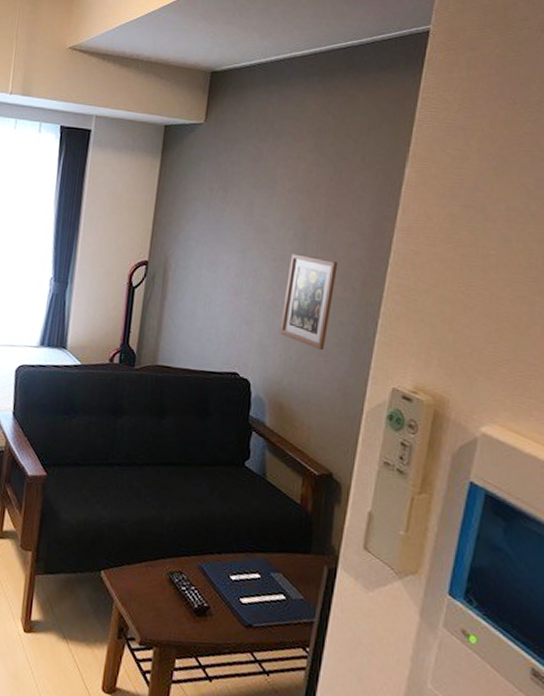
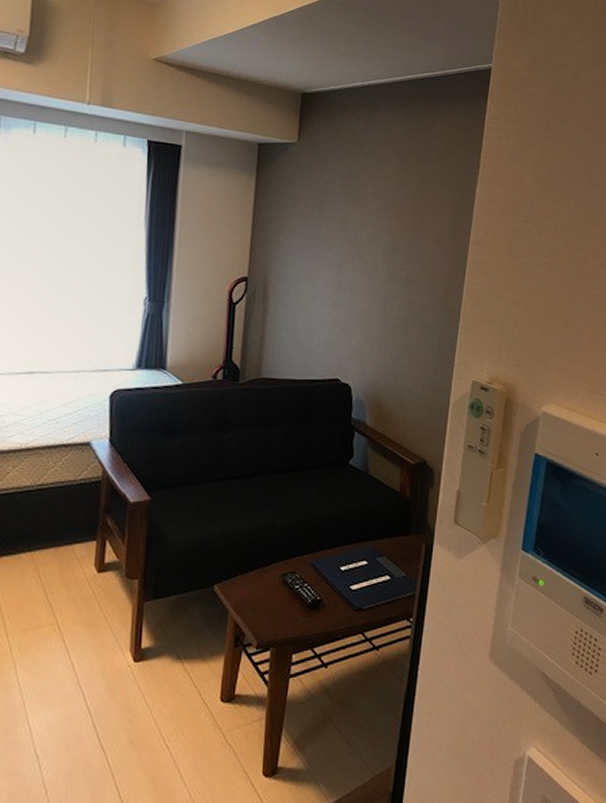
picture frame: present [279,253,338,351] -> none [375,266,424,353]

